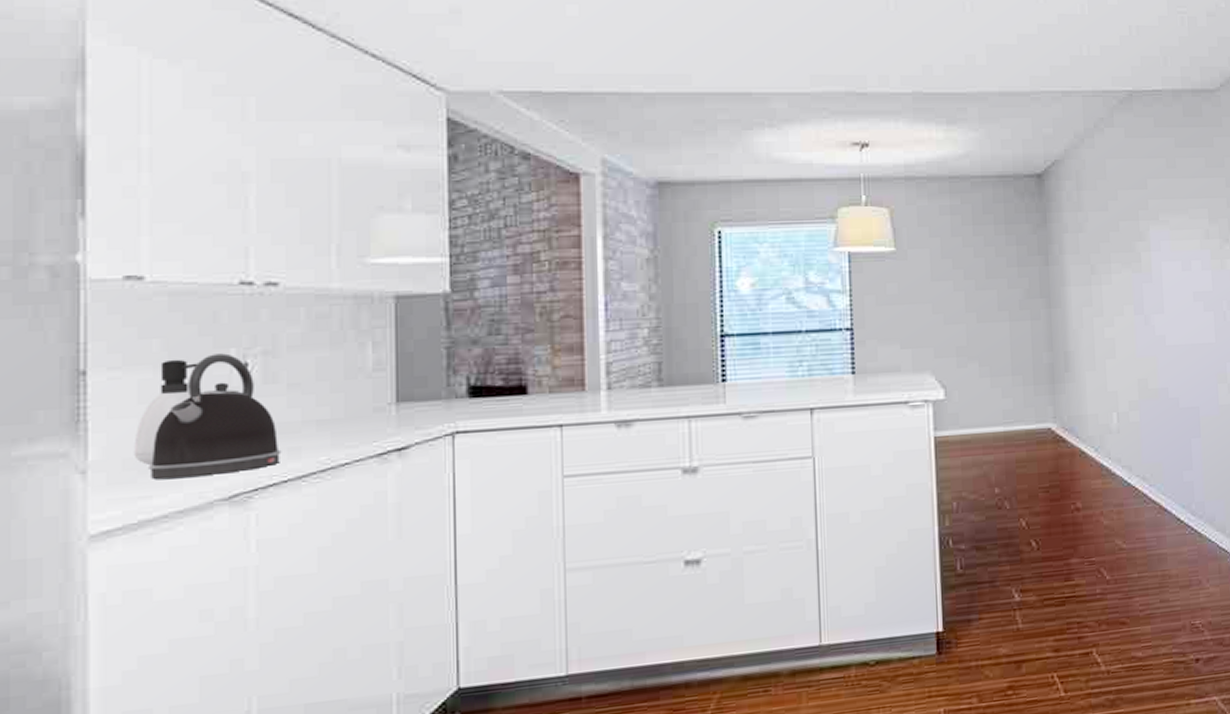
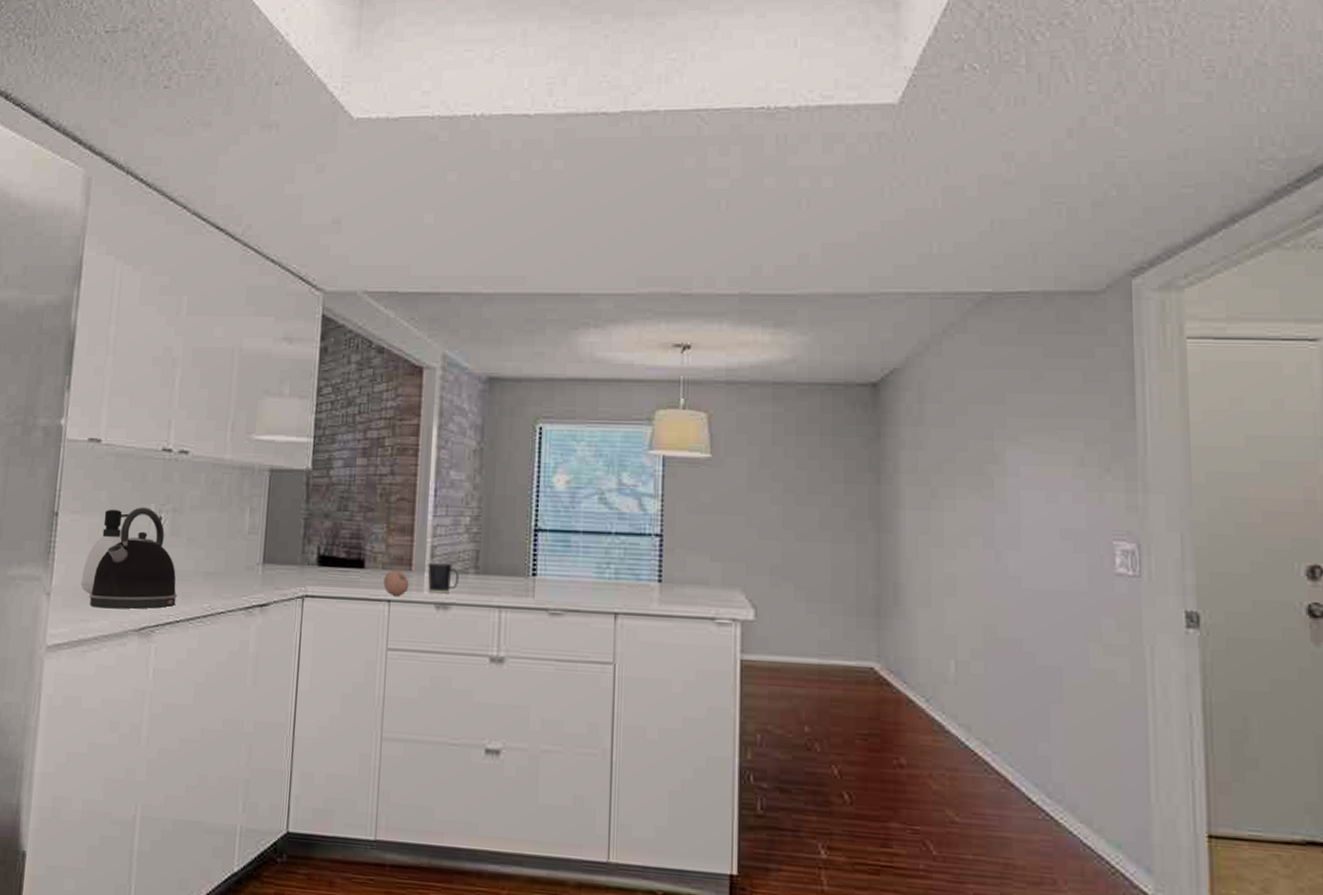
fruit: none [552,392,583,420] -> present [383,570,409,597]
mug: none [604,378,641,412] -> present [427,562,459,594]

